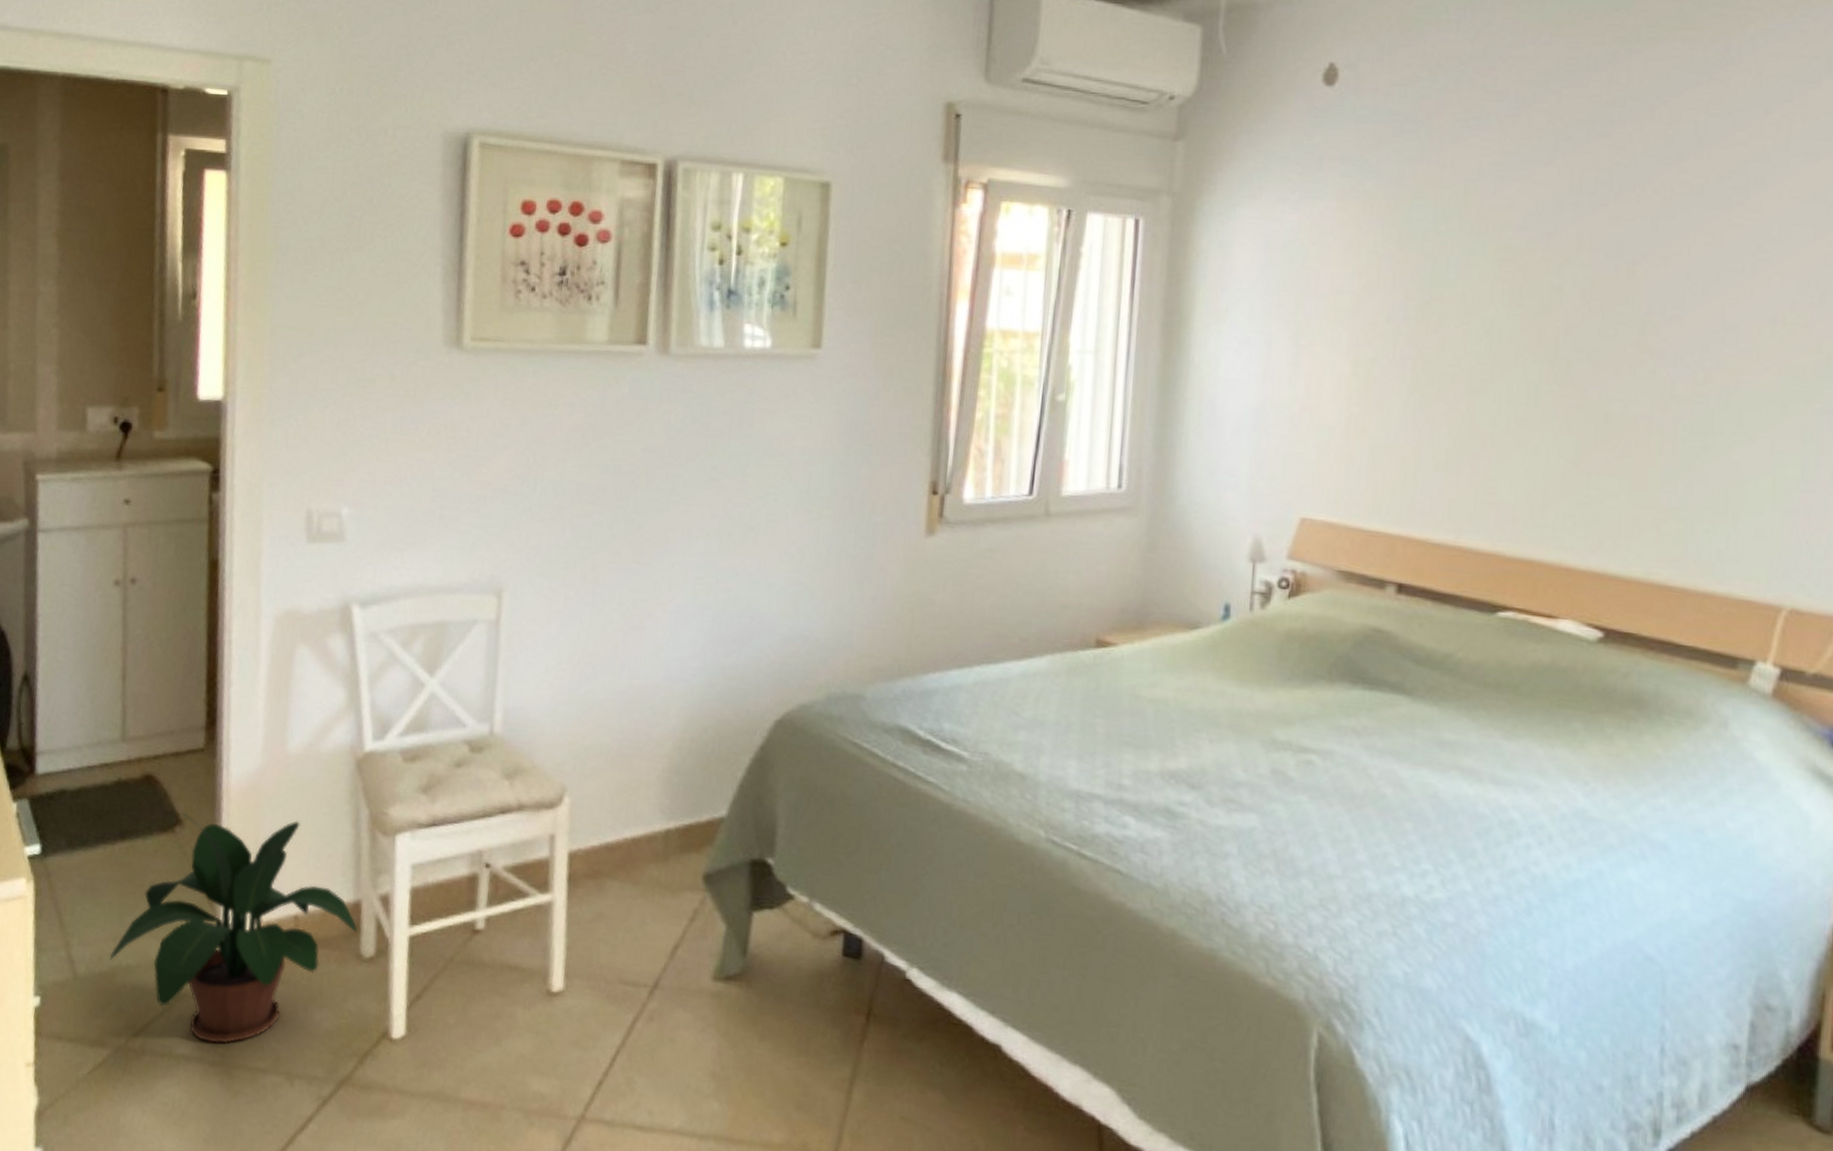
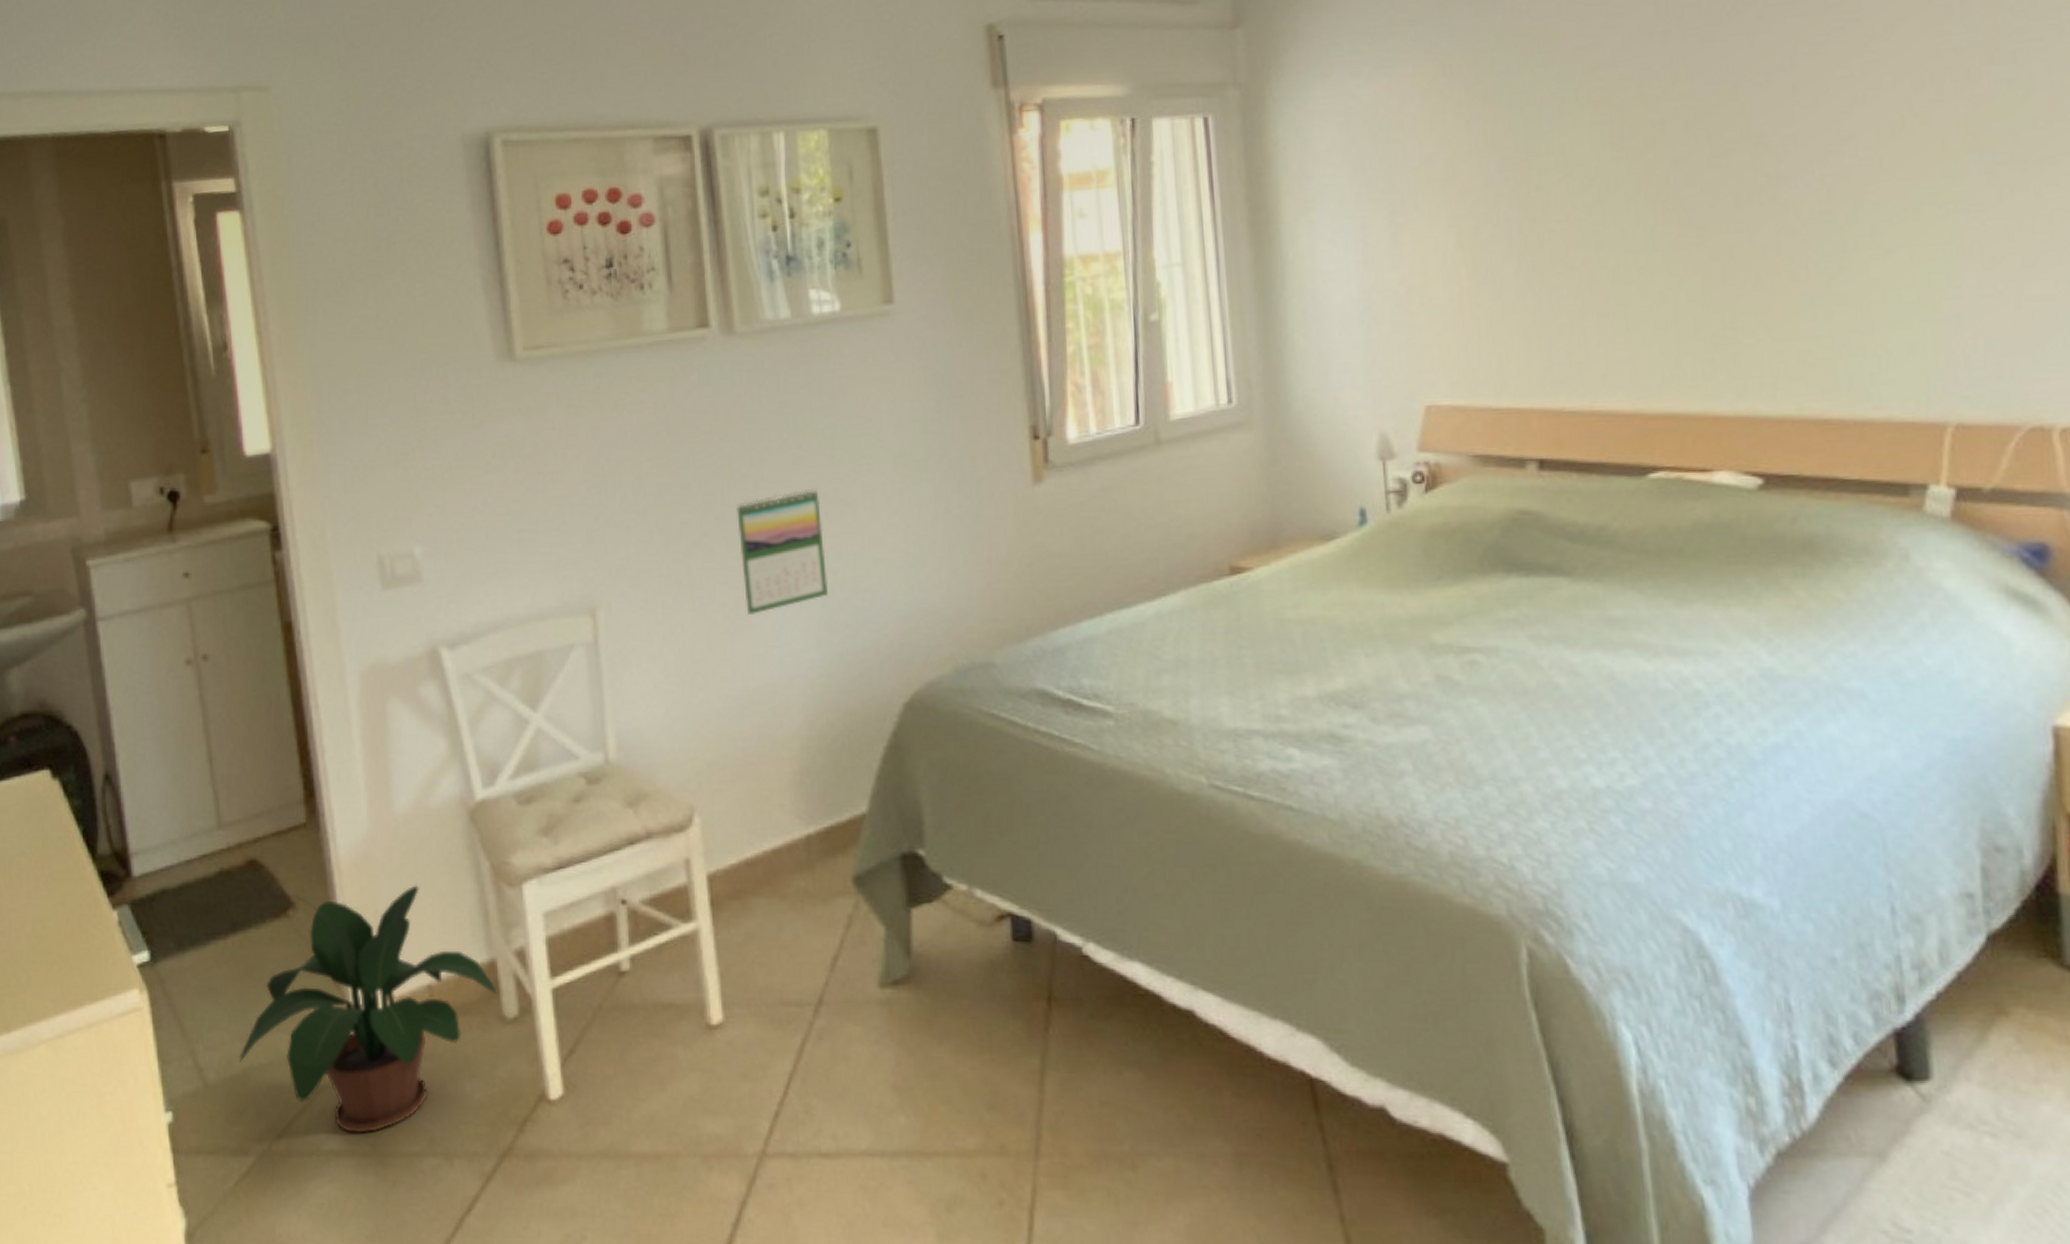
calendar: none [642,508,725,618] -> present [736,488,828,615]

